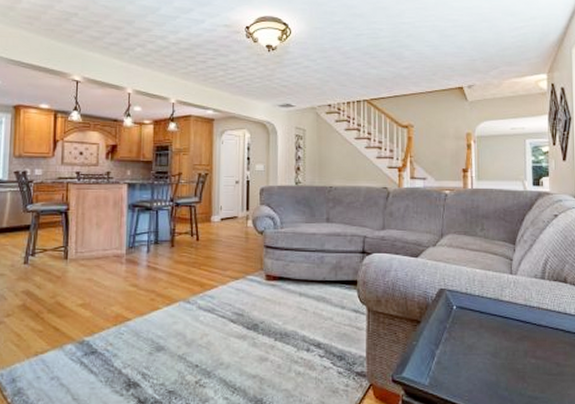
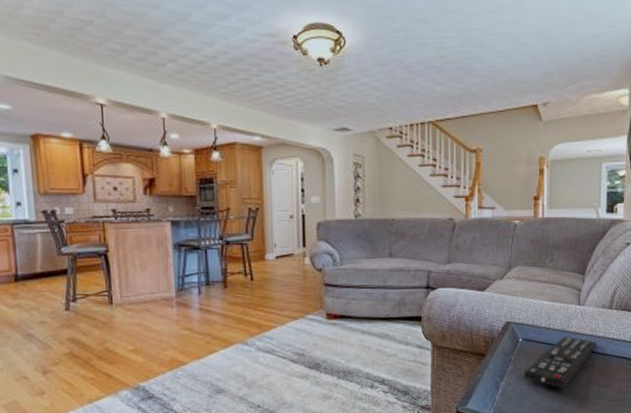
remote control: none [460,305,531,360] -> present [524,336,597,389]

